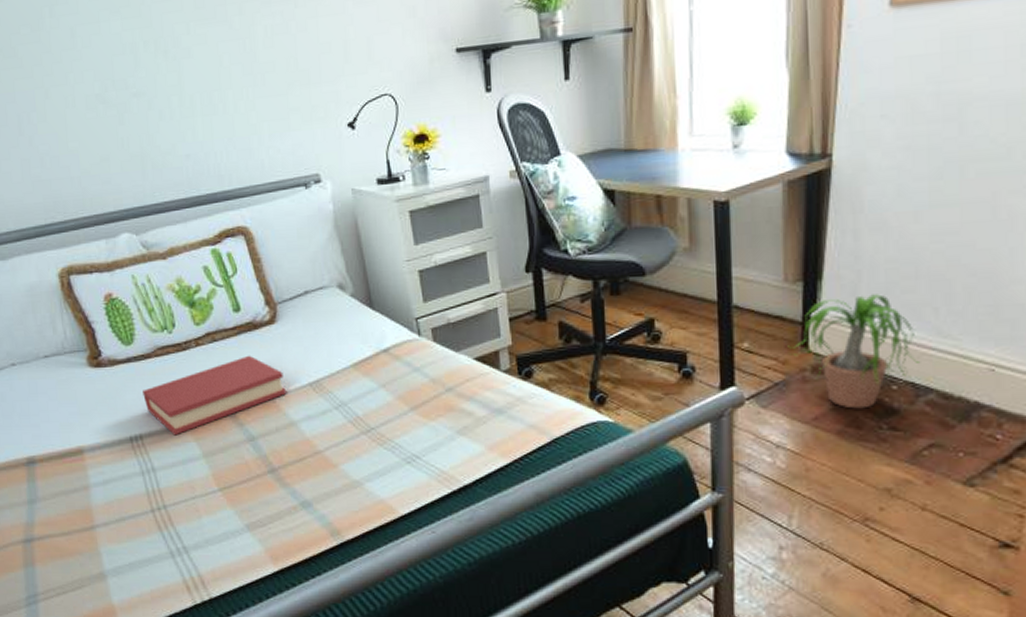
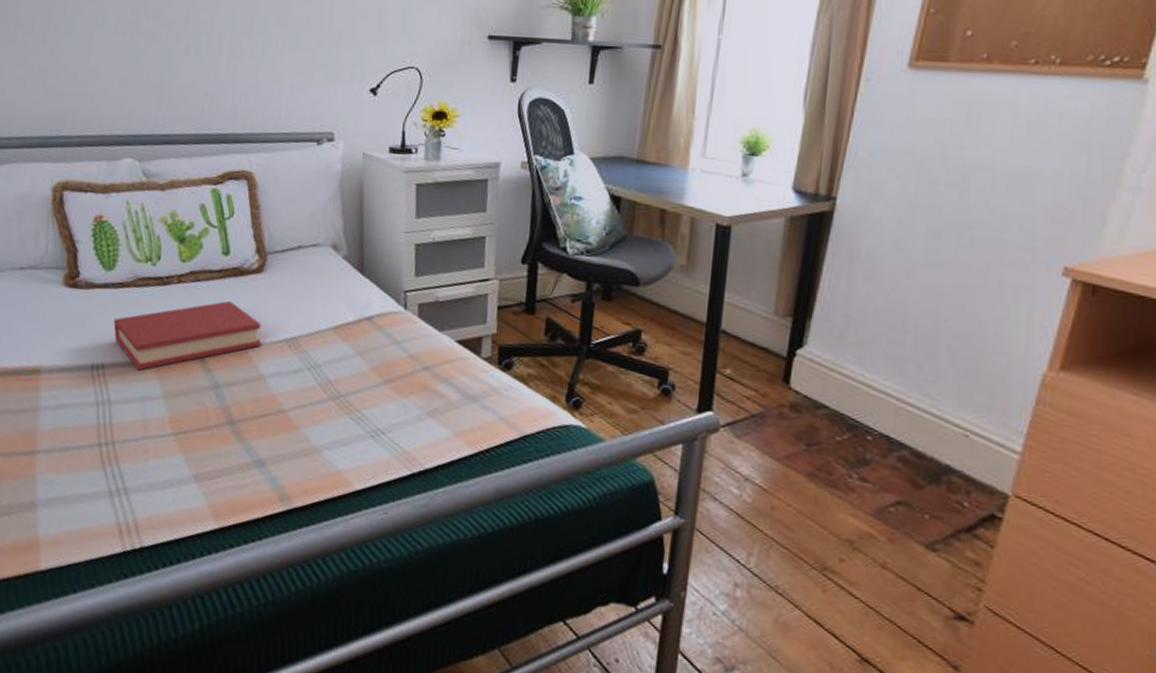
potted plant: present [788,294,919,409] -> none [769,339,896,455]

